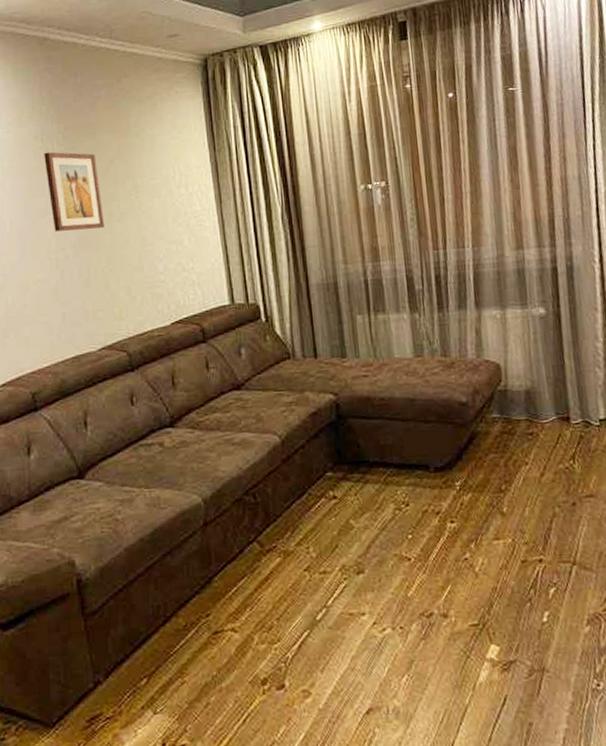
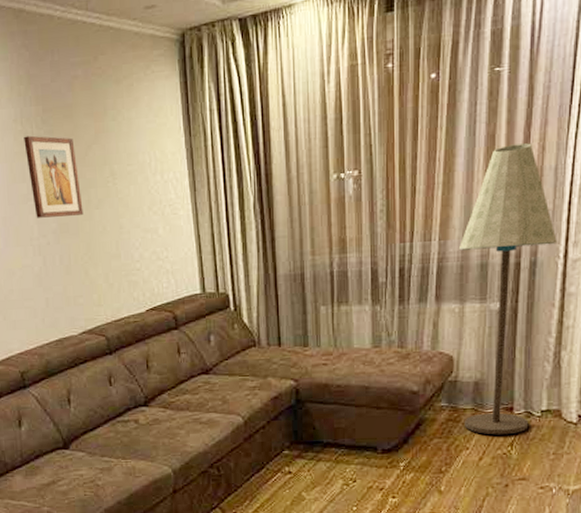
floor lamp: none [493,155,591,448] -> present [458,143,557,435]

